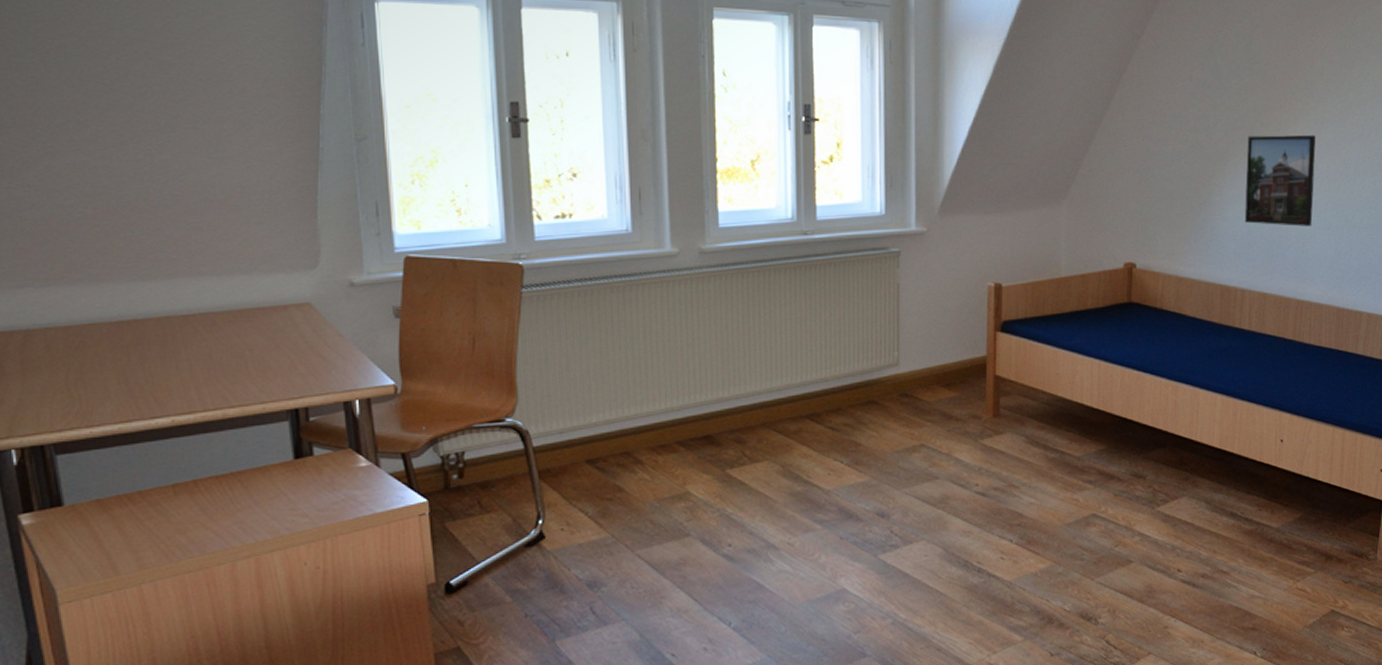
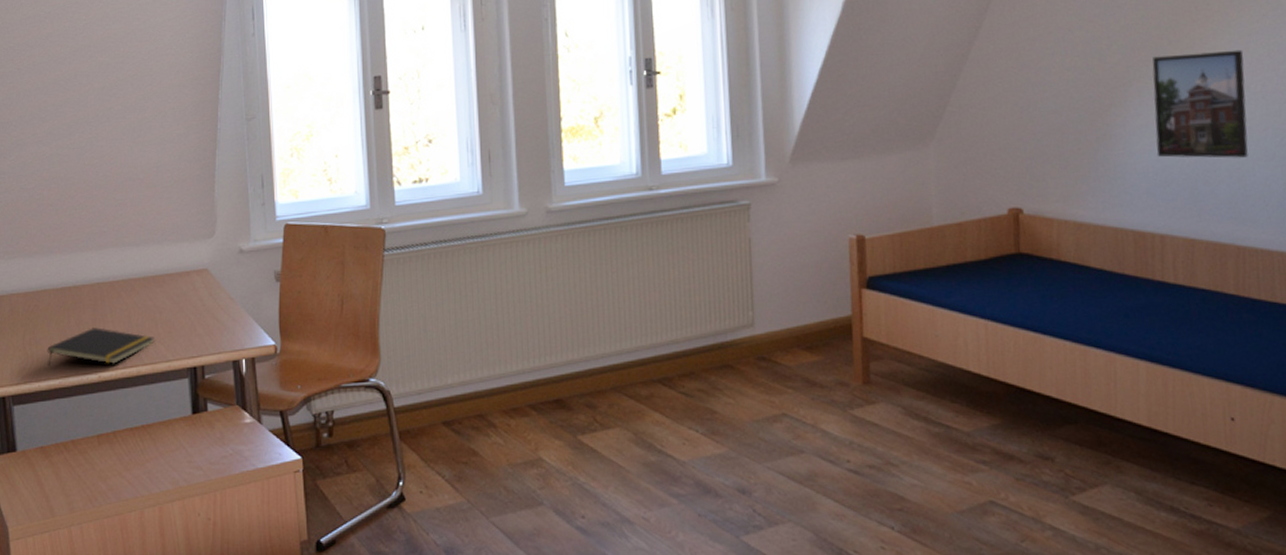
notepad: none [100,366,244,411] -> present [47,327,154,367]

